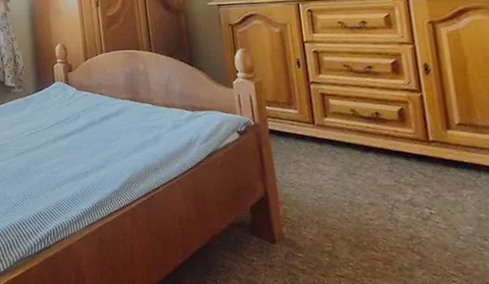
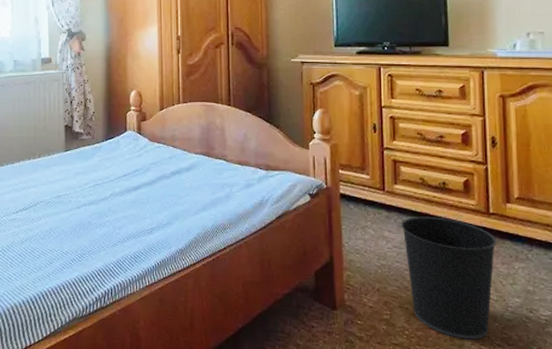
wastebasket: none [334,147,441,270] -> present [400,216,497,340]

